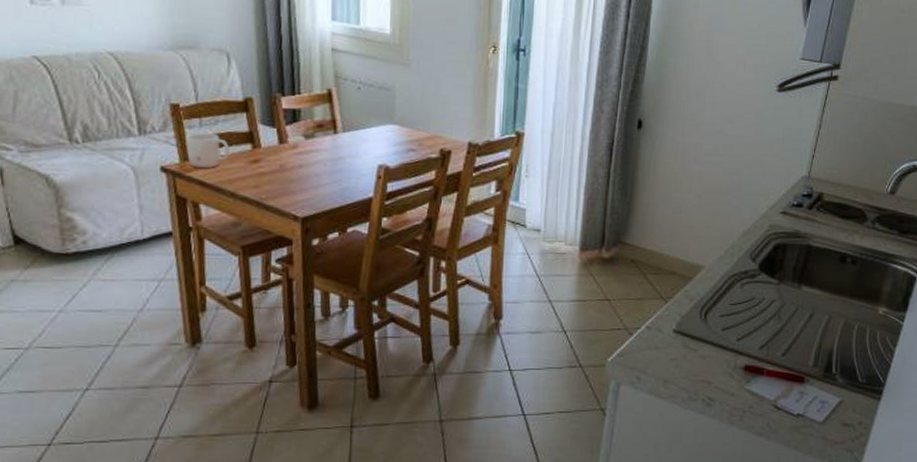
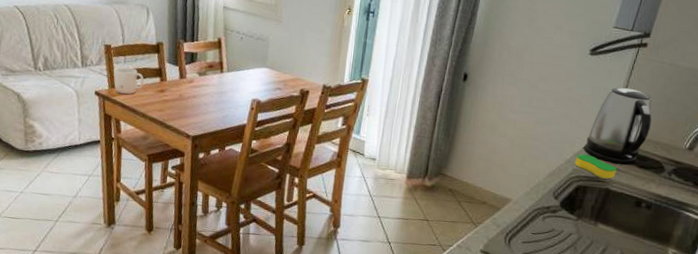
sponge: none [771,207,818,234] -> present [575,154,617,179]
kettle: none [779,127,849,217] -> present [583,87,652,166]

